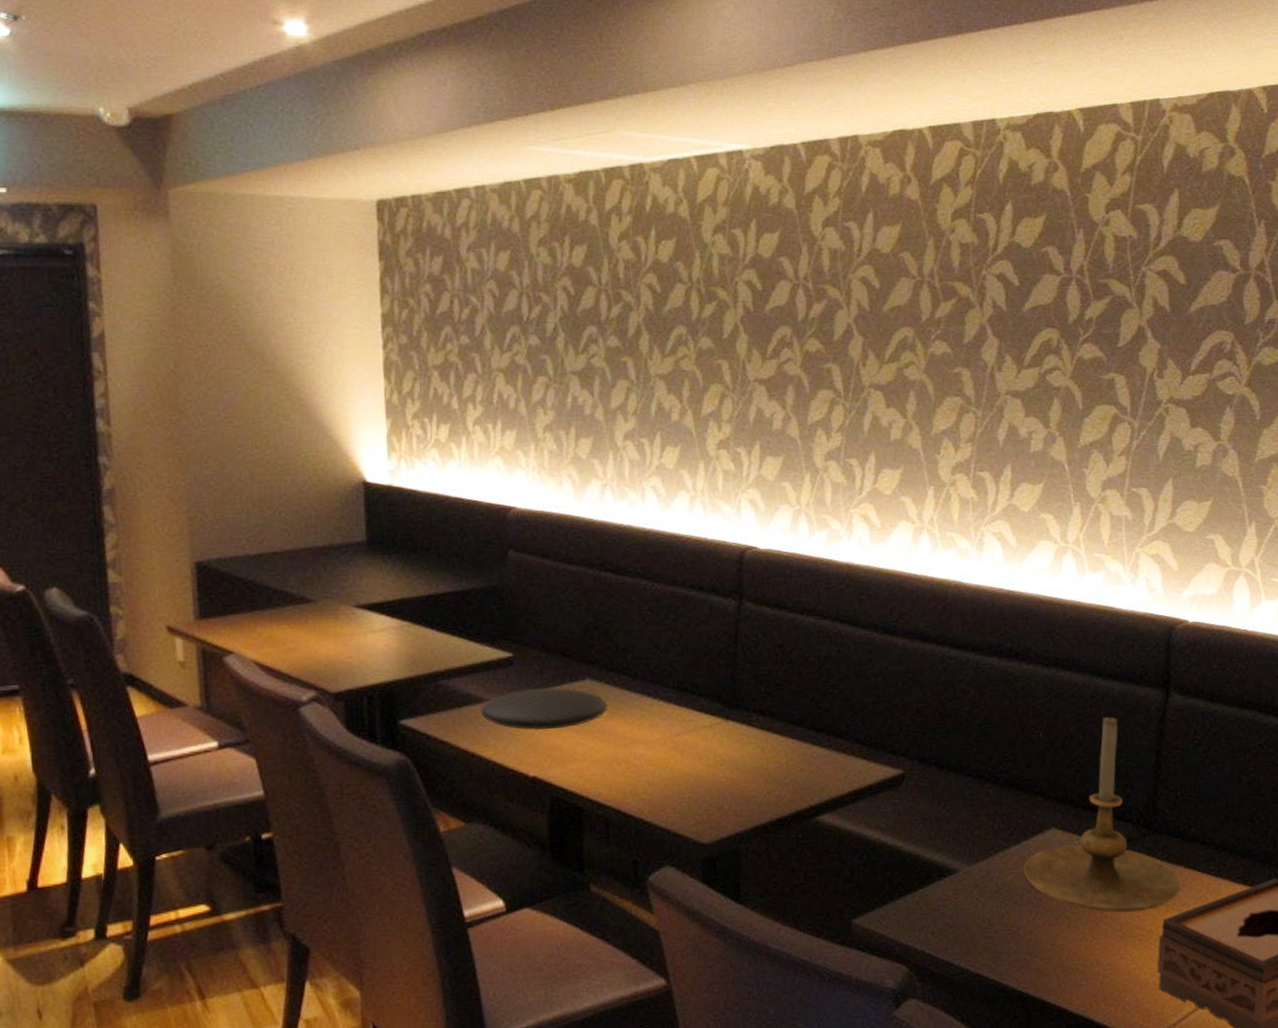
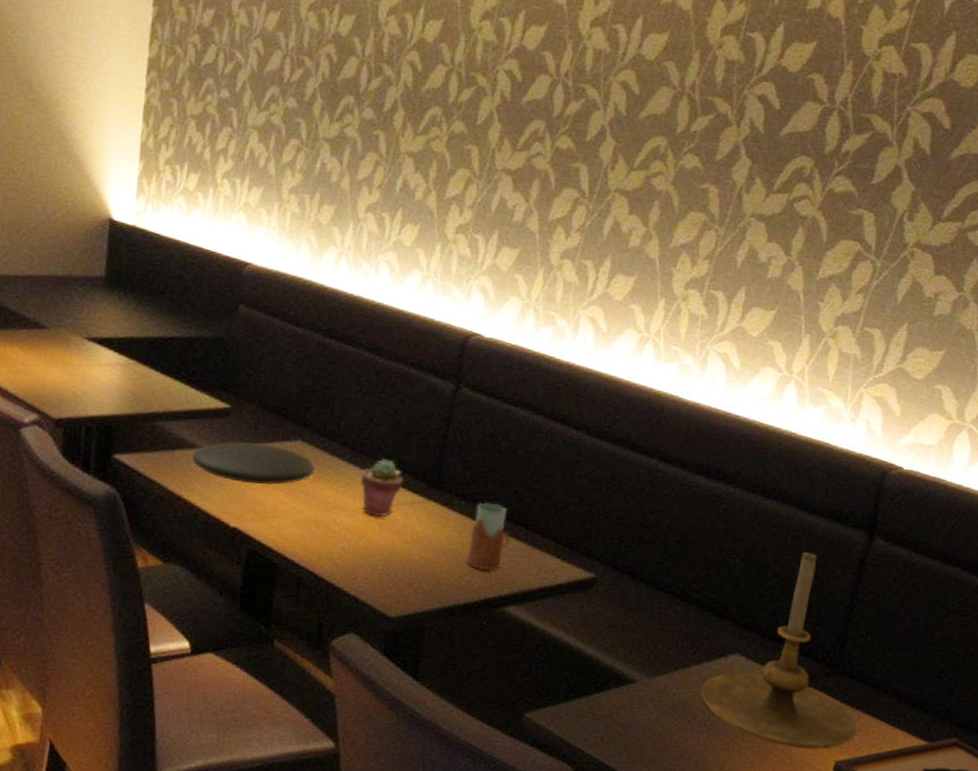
potted succulent: none [655,685,699,745] -> present [360,458,404,518]
drinking glass: none [772,714,813,784] -> present [466,502,510,571]

